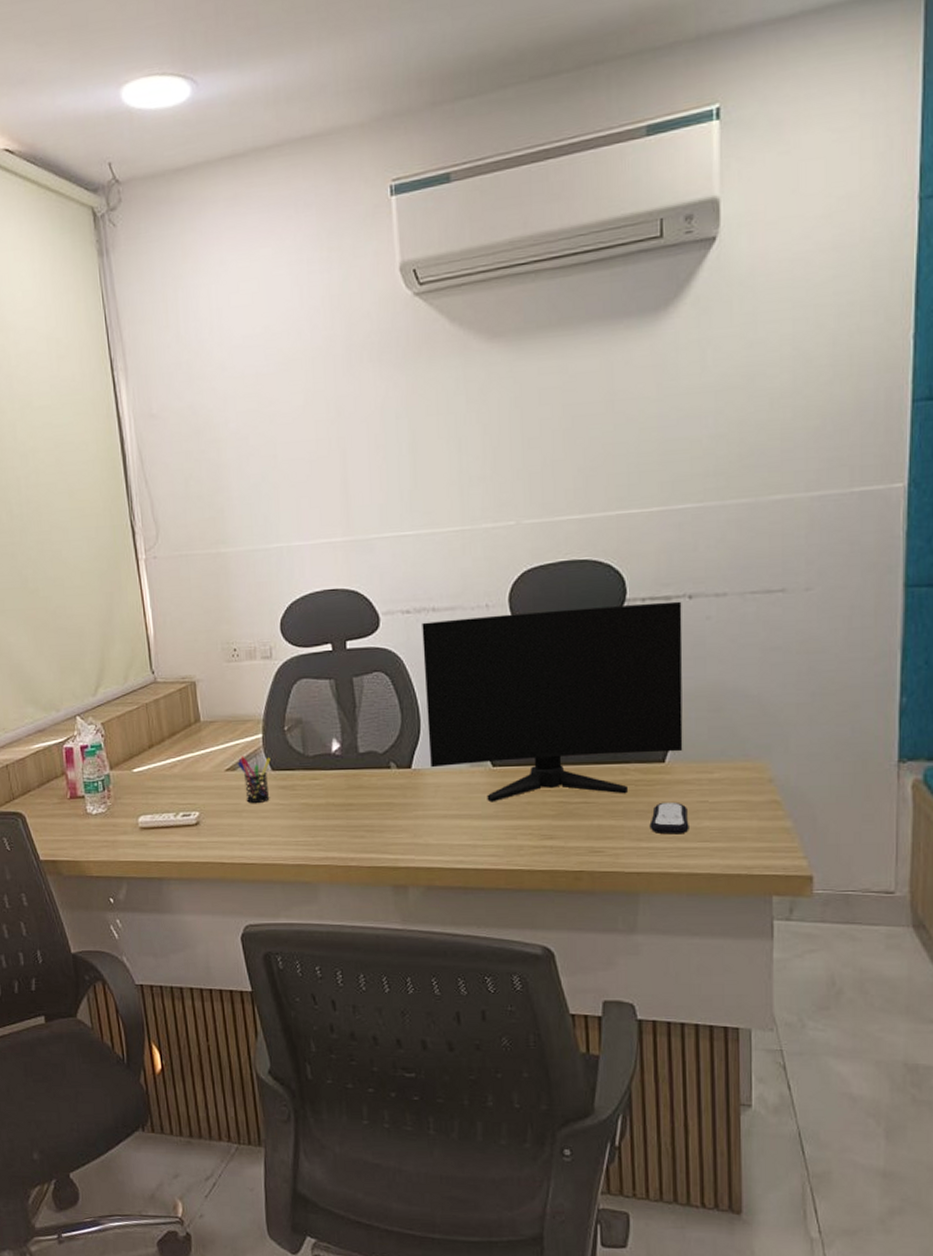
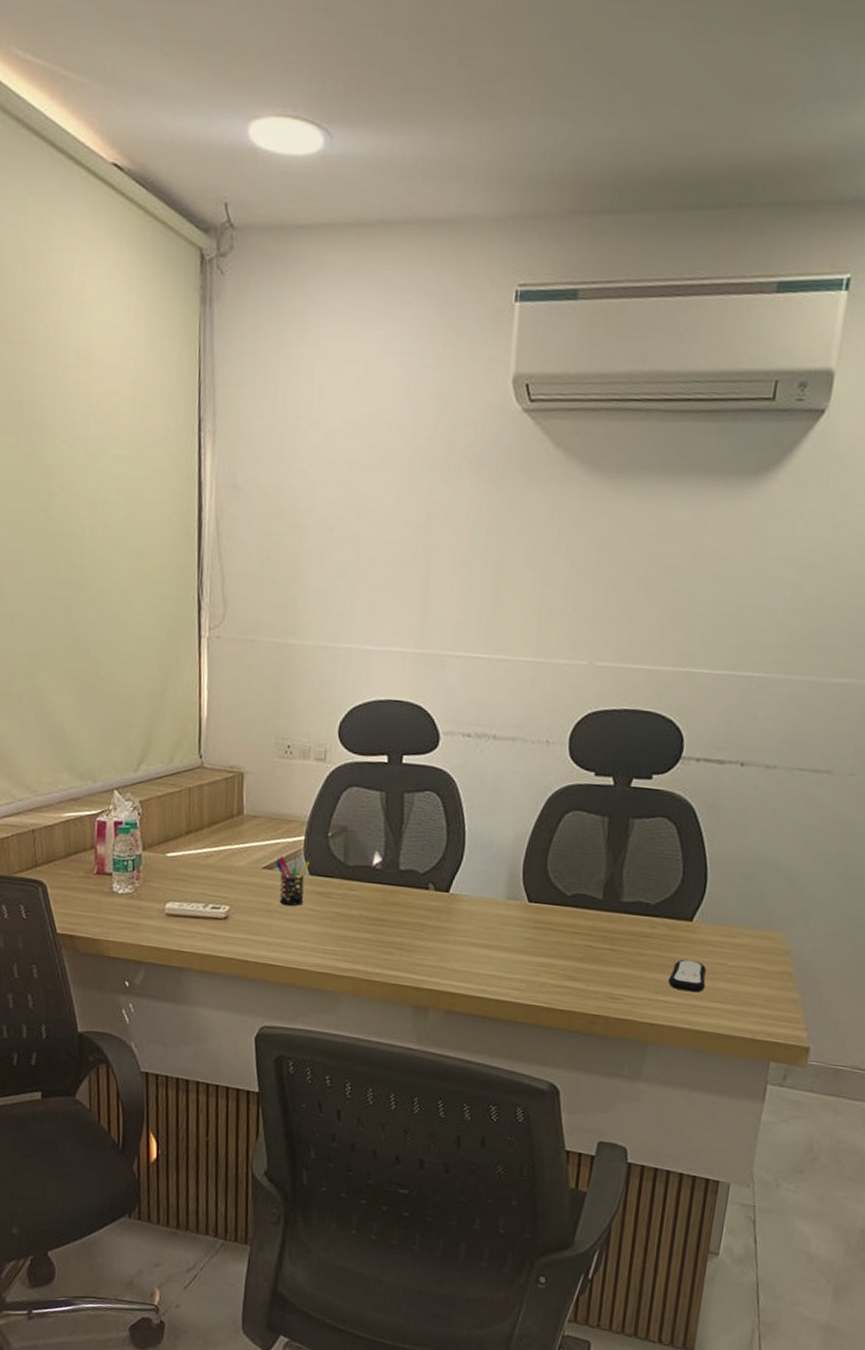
computer monitor: present [422,601,683,802] -> none [468,748,733,947]

